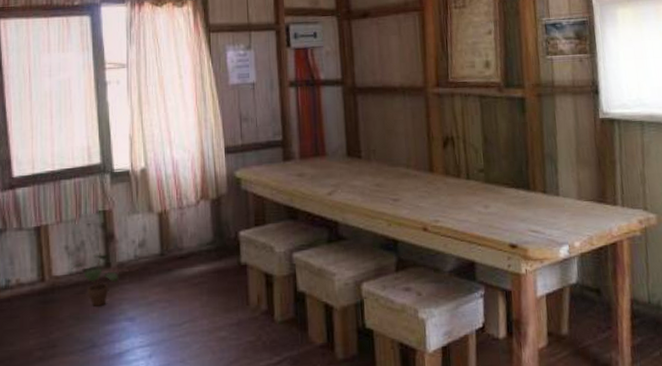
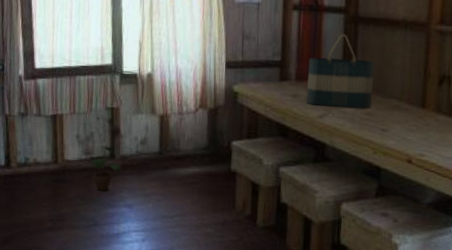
tote bag: none [310,106,380,184] -> present [305,33,375,109]

